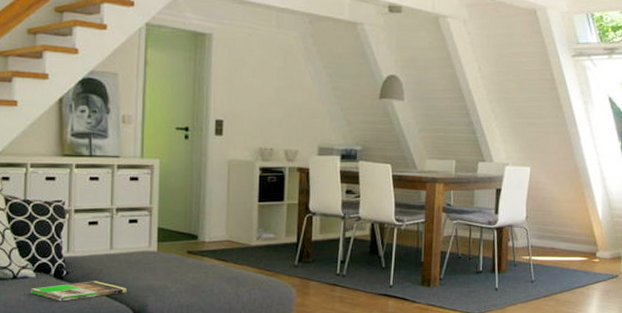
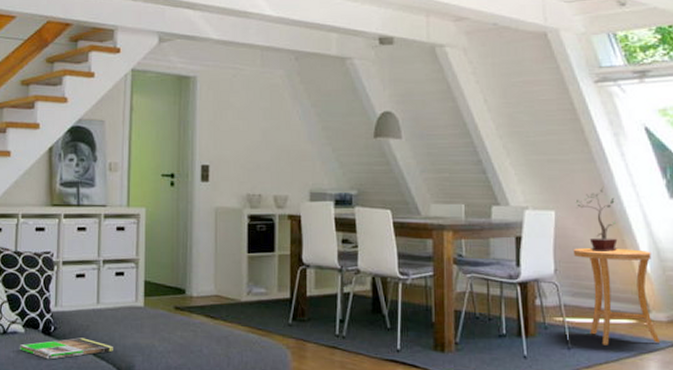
side table: none [542,199,604,278] -> present [573,248,661,345]
potted plant: none [547,146,579,202] -> present [575,186,618,252]

